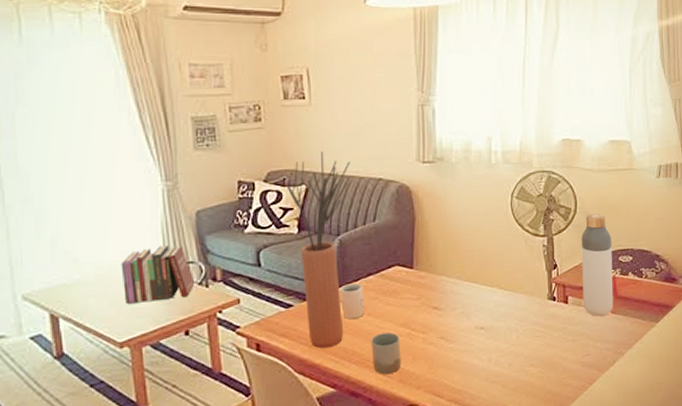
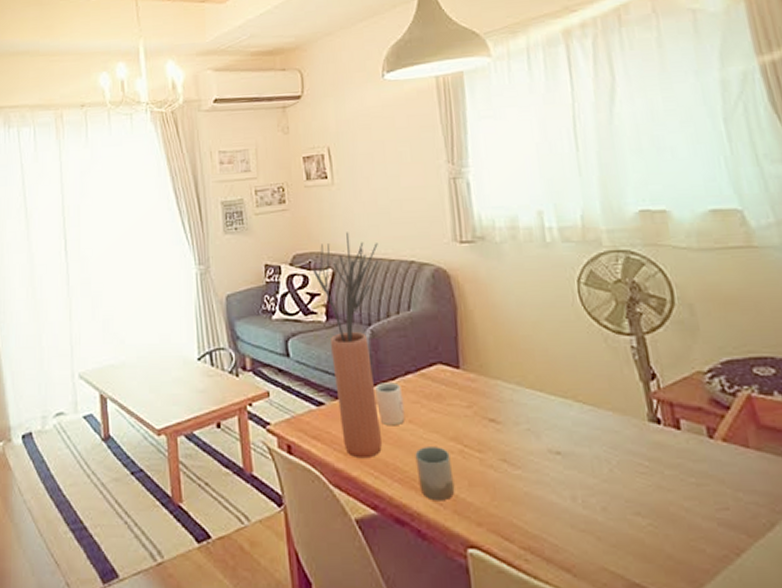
books: present [121,245,195,304] -> none [159,330,226,389]
bottle: present [581,213,613,317] -> none [687,306,756,454]

